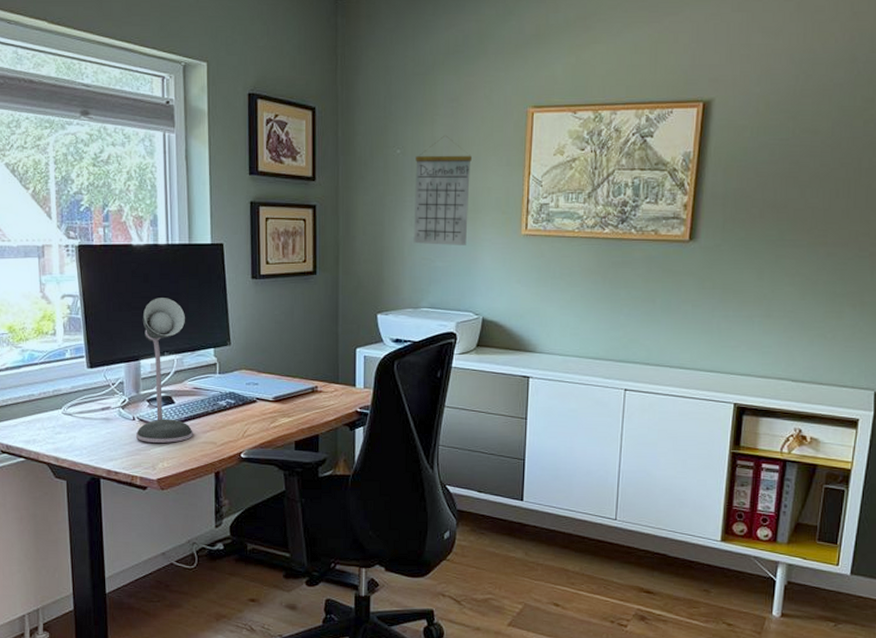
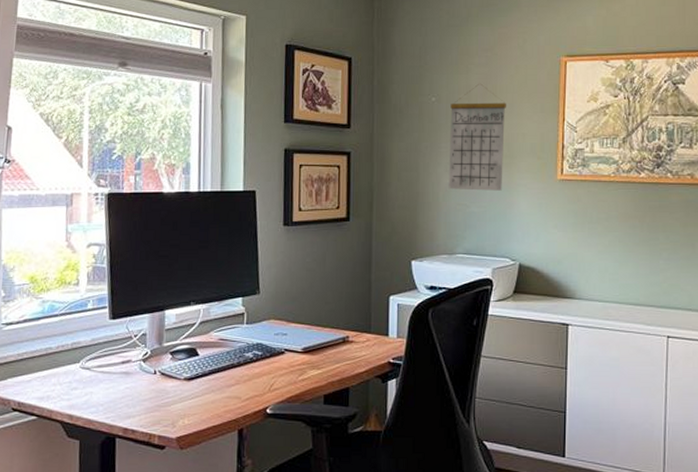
desk lamp: present [135,298,193,443] -> none [156,246,217,398]

